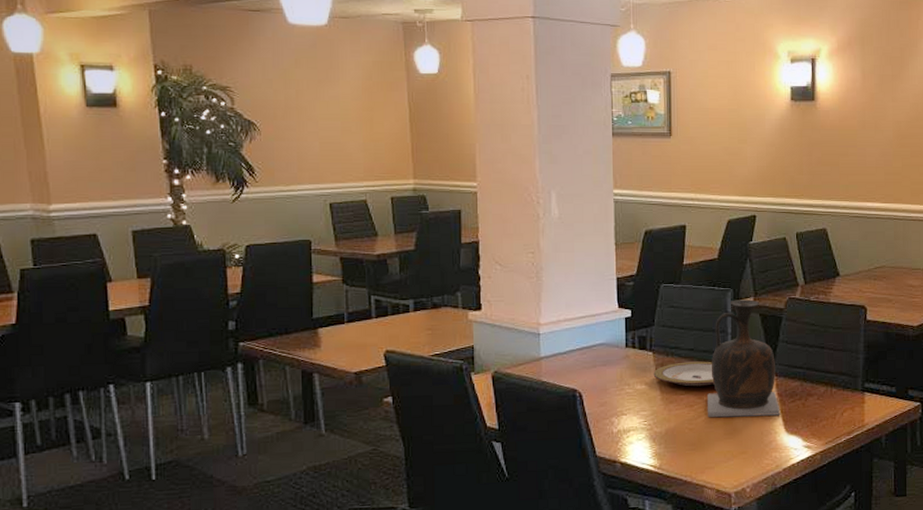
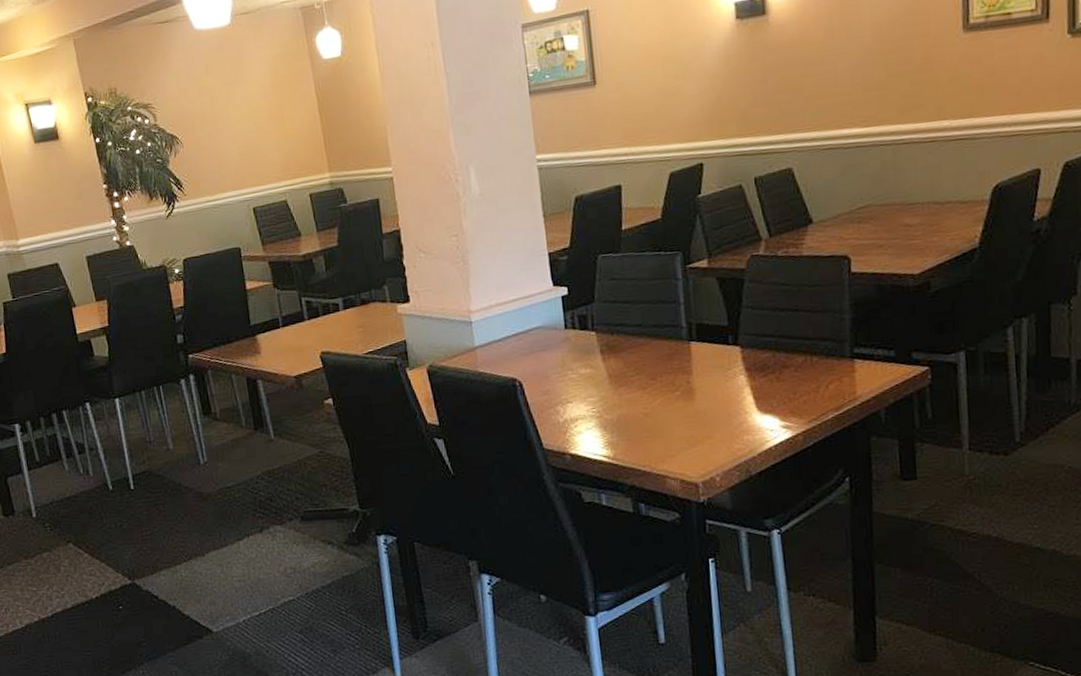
plate: present [653,361,715,387] -> none [598,337,669,368]
vase: present [707,299,781,418] -> none [662,262,750,400]

